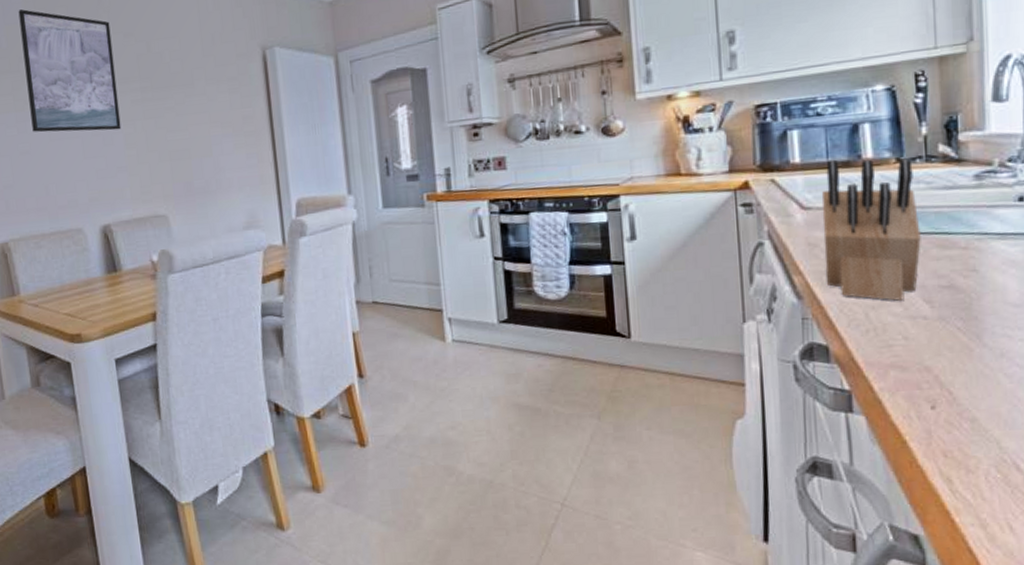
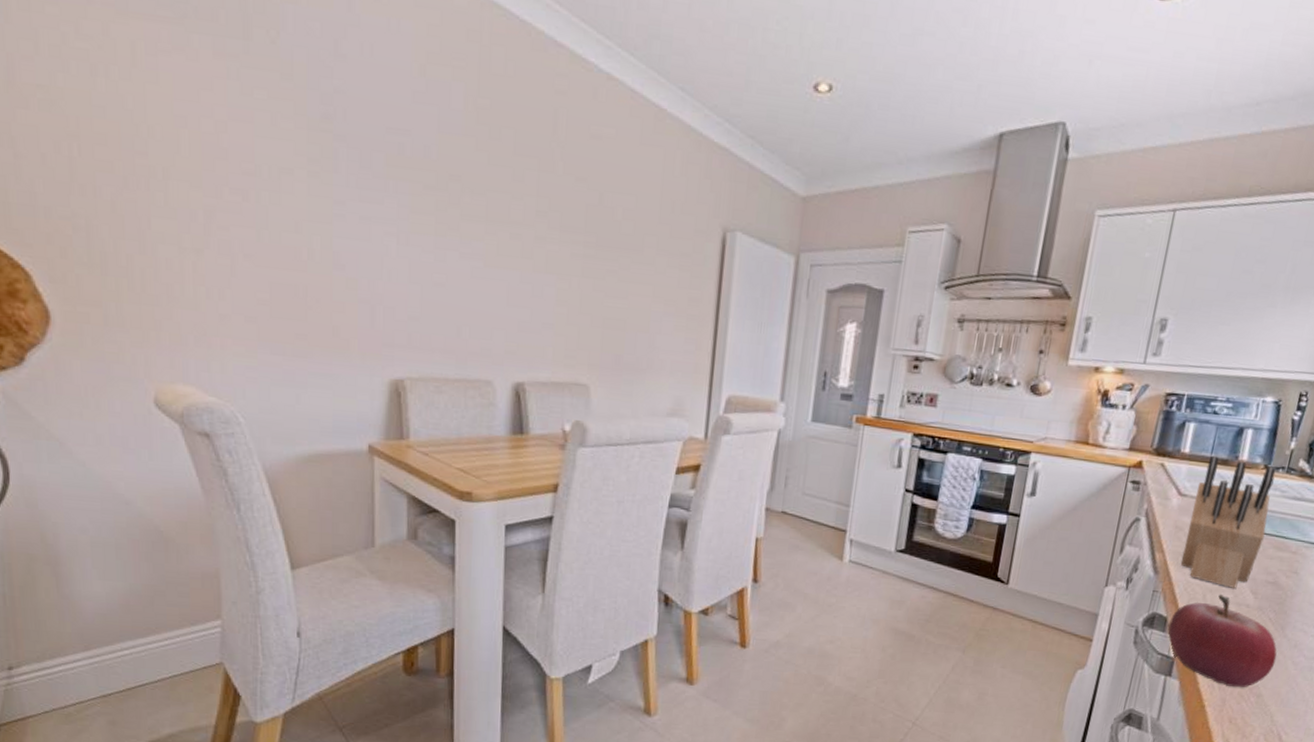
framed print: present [18,9,122,133] -> none [452,119,562,283]
fruit: none [831,310,982,415] -> present [1168,595,1277,688]

